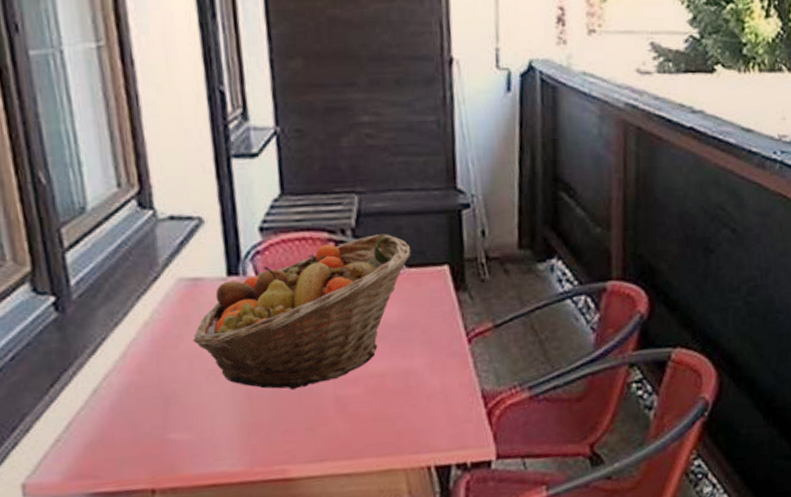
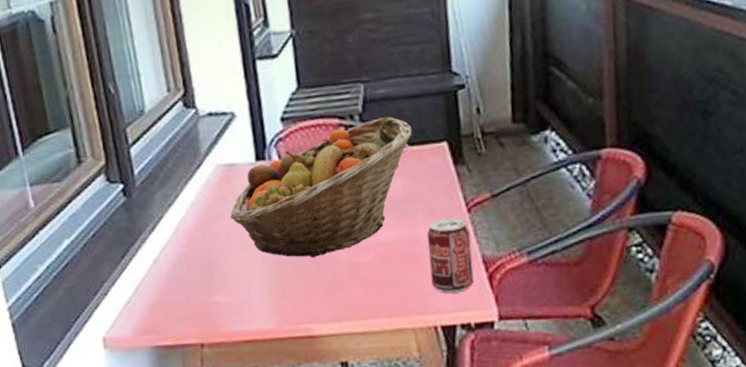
beverage can: none [423,348,472,431] -> present [427,218,474,294]

